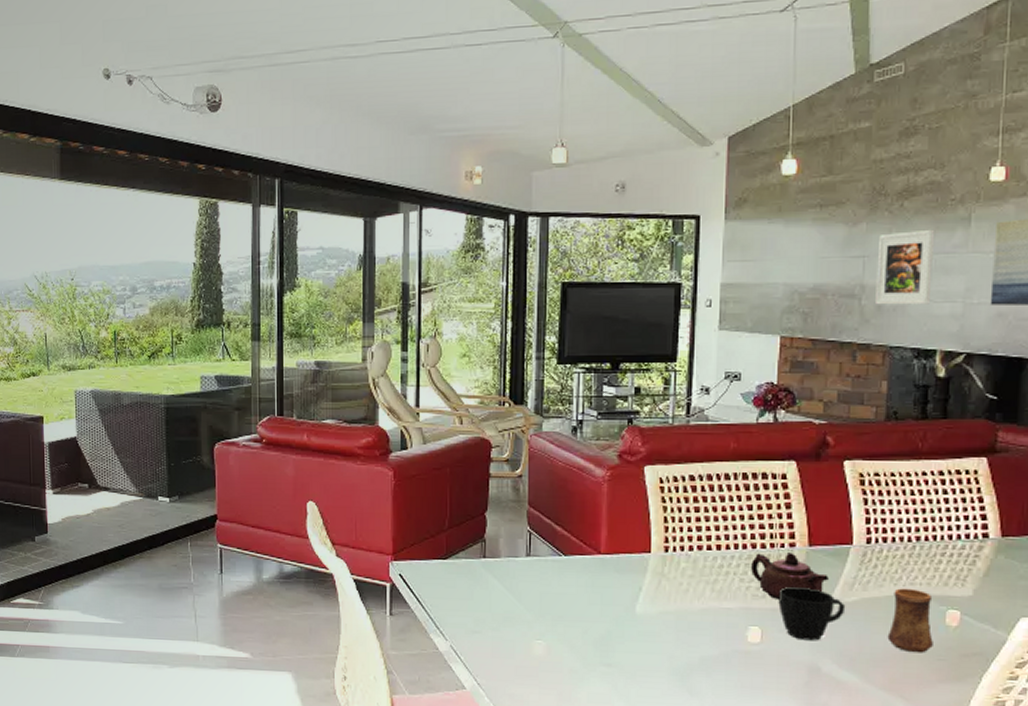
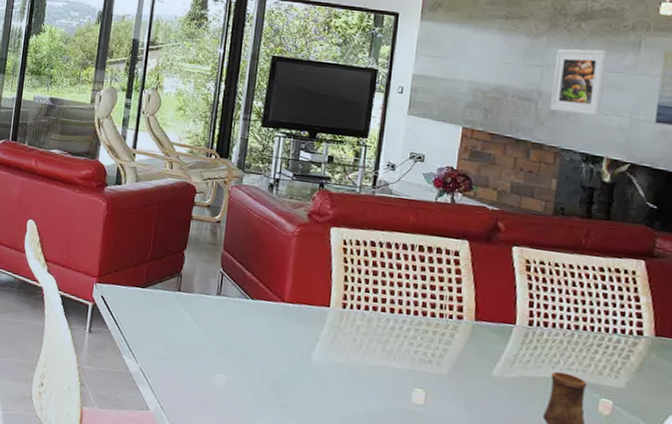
teapot: present [751,552,829,599] -> none [420,321,492,366]
cup: present [778,586,846,641] -> none [443,355,506,411]

